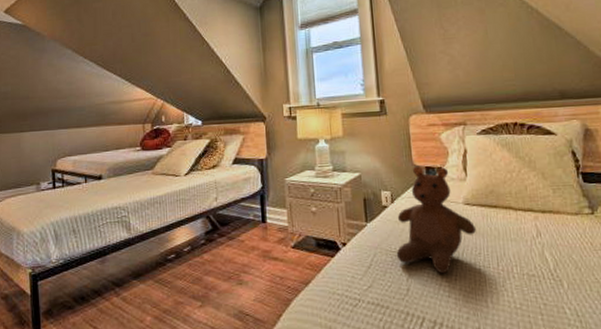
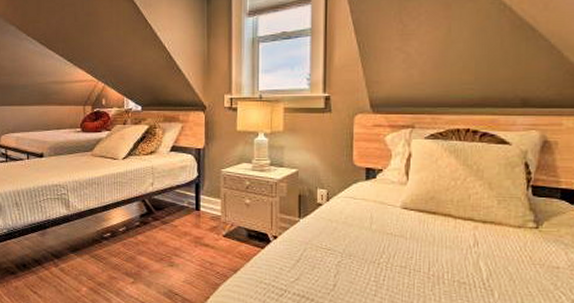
teddy bear: present [396,165,477,274] -> none [326,166,412,274]

